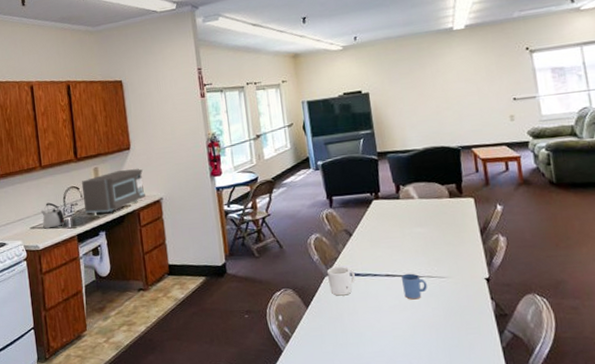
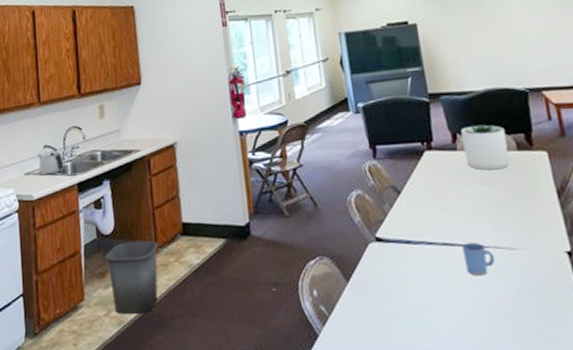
microwave: present [81,169,146,214] -> none [84,107,157,159]
waste bin: none [103,280,149,340] -> present [105,241,159,314]
mug: present [327,266,356,296] -> none [371,230,406,268]
planter: none [403,177,442,215] -> present [461,124,509,171]

